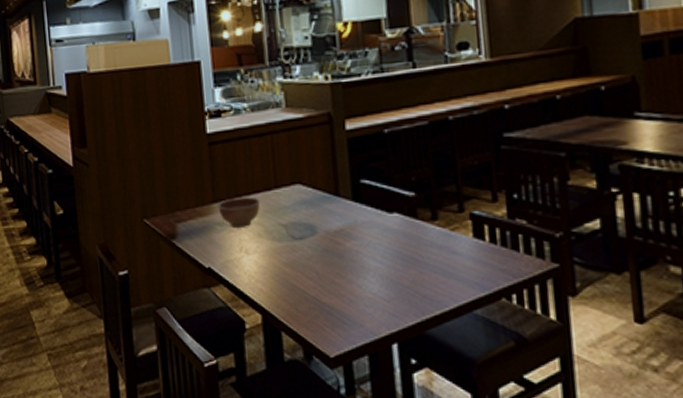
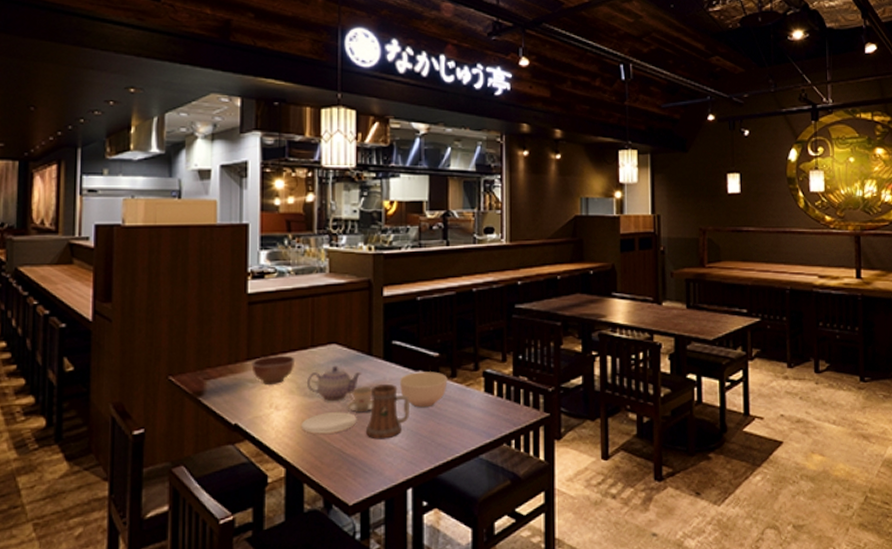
plate: none [272,257,331,282] -> present [300,412,357,435]
teapot: none [273,207,331,245] -> present [306,365,363,401]
teacup: none [318,230,346,259] -> present [347,386,373,413]
beer mug: none [340,227,387,288] -> present [365,383,409,439]
bowl: none [372,214,428,255] -> present [399,371,448,408]

